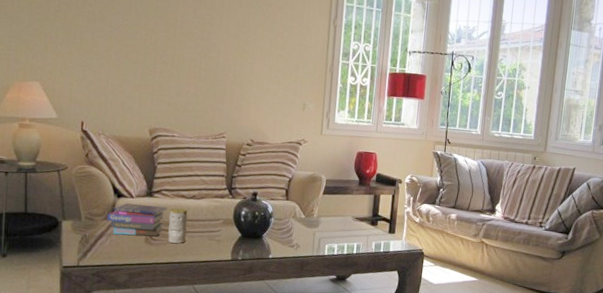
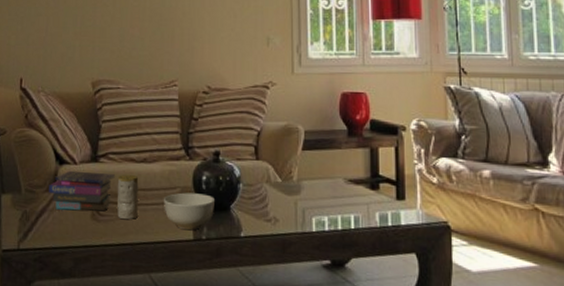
bowl: none [207,223,252,253] -> present [163,192,216,231]

